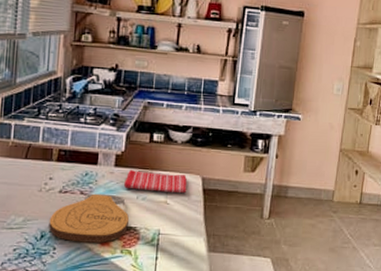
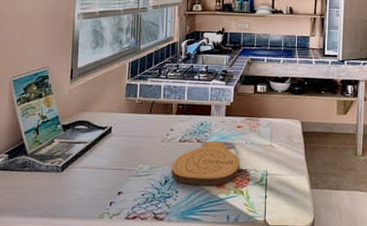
dish towel: present [124,169,188,194] -> none [234,117,289,137]

